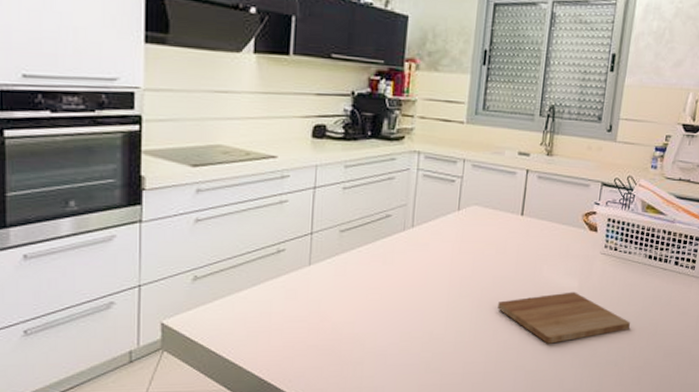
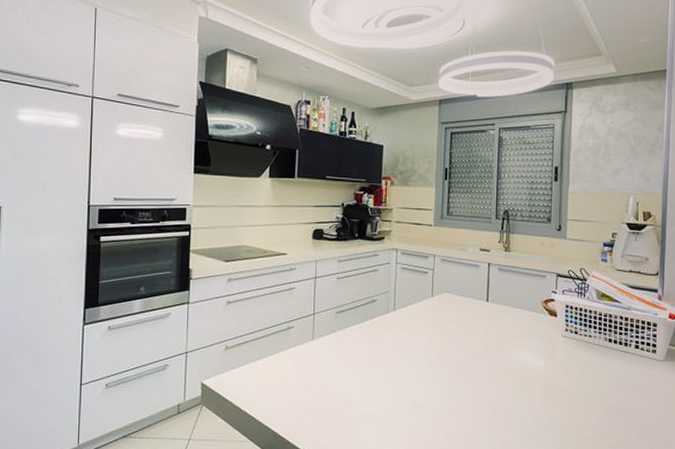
cutting board: present [498,292,630,344] -> none [472,370,598,417]

